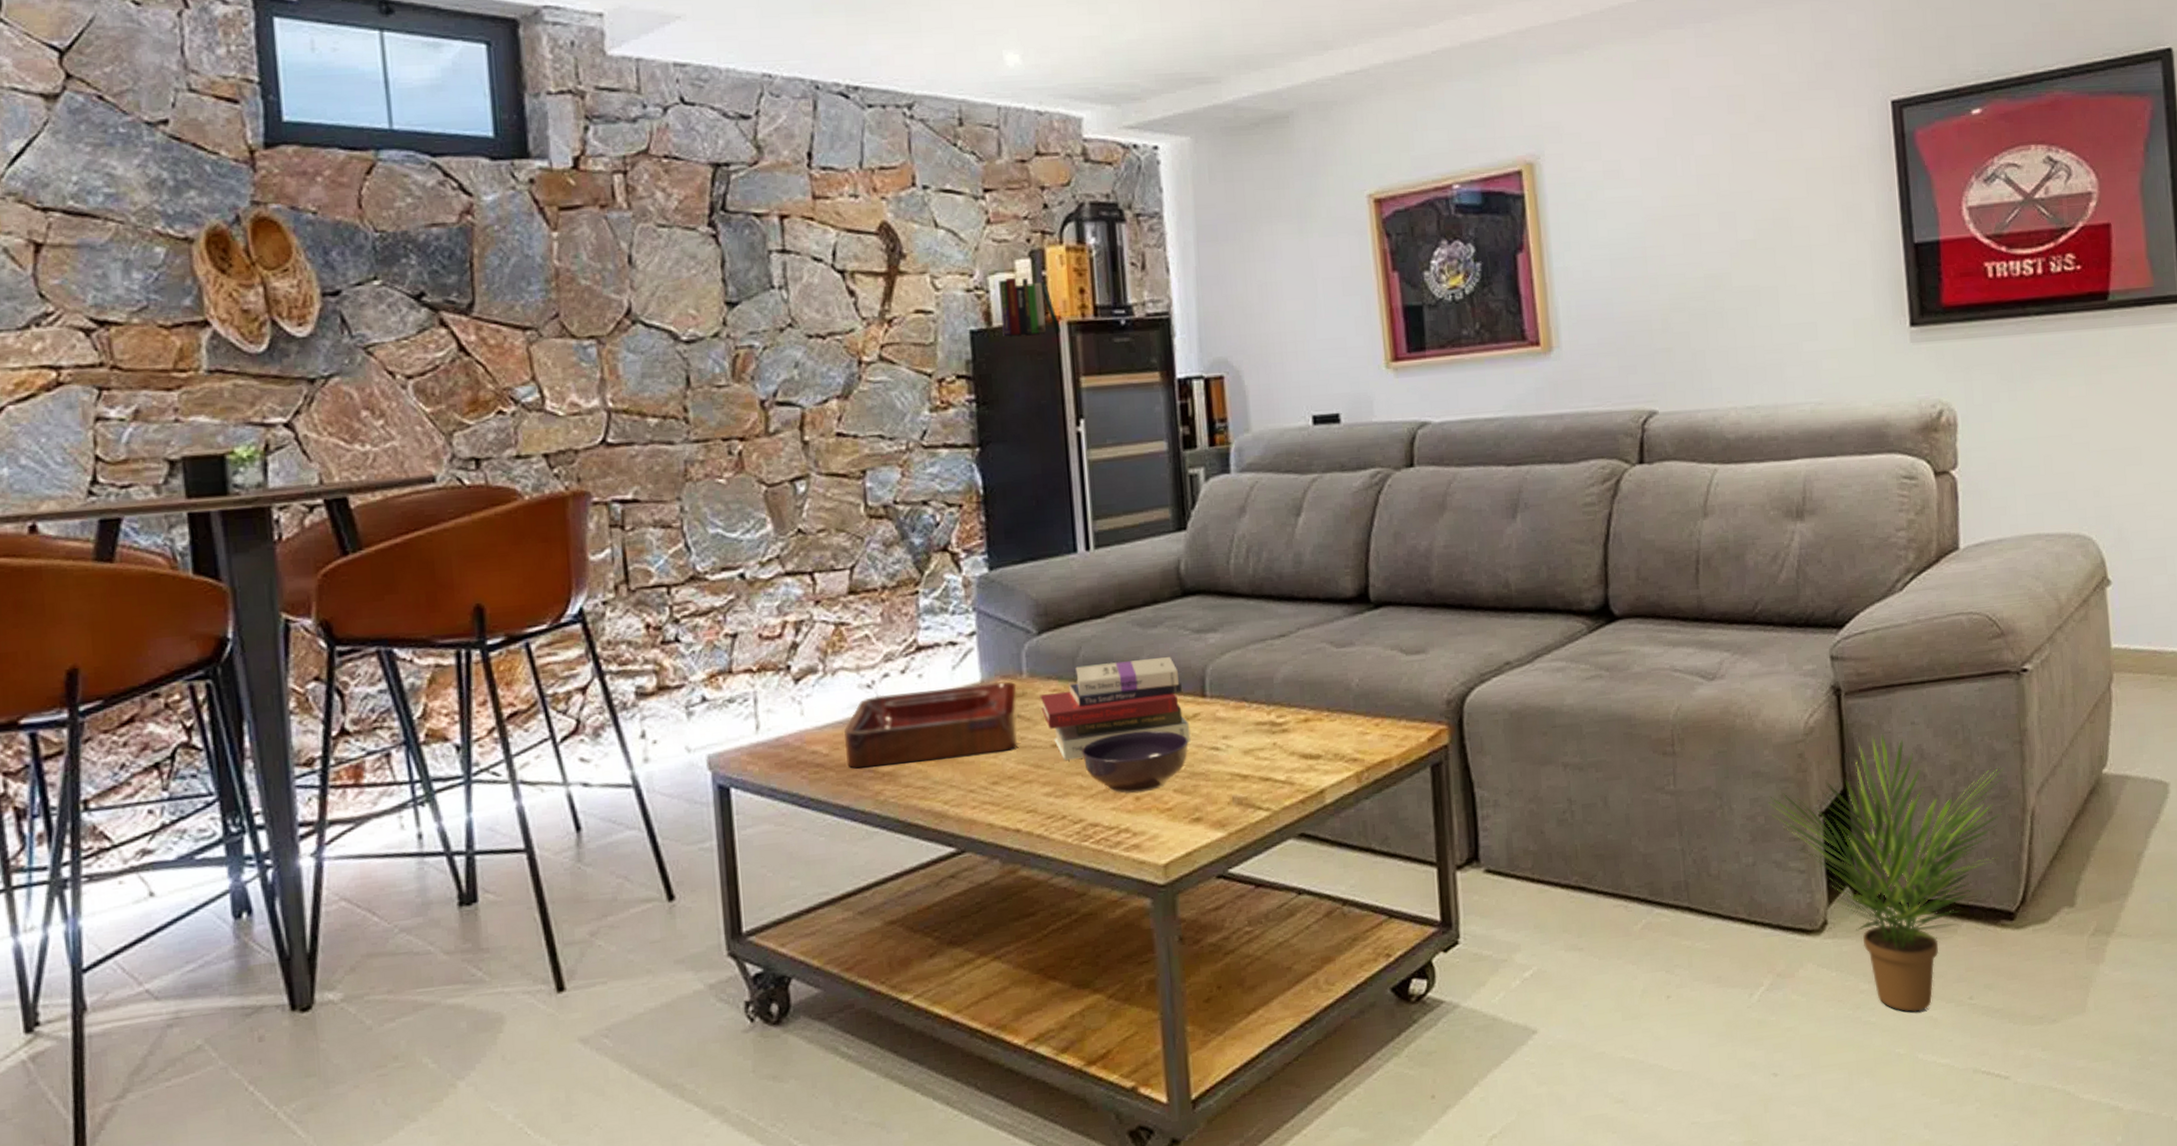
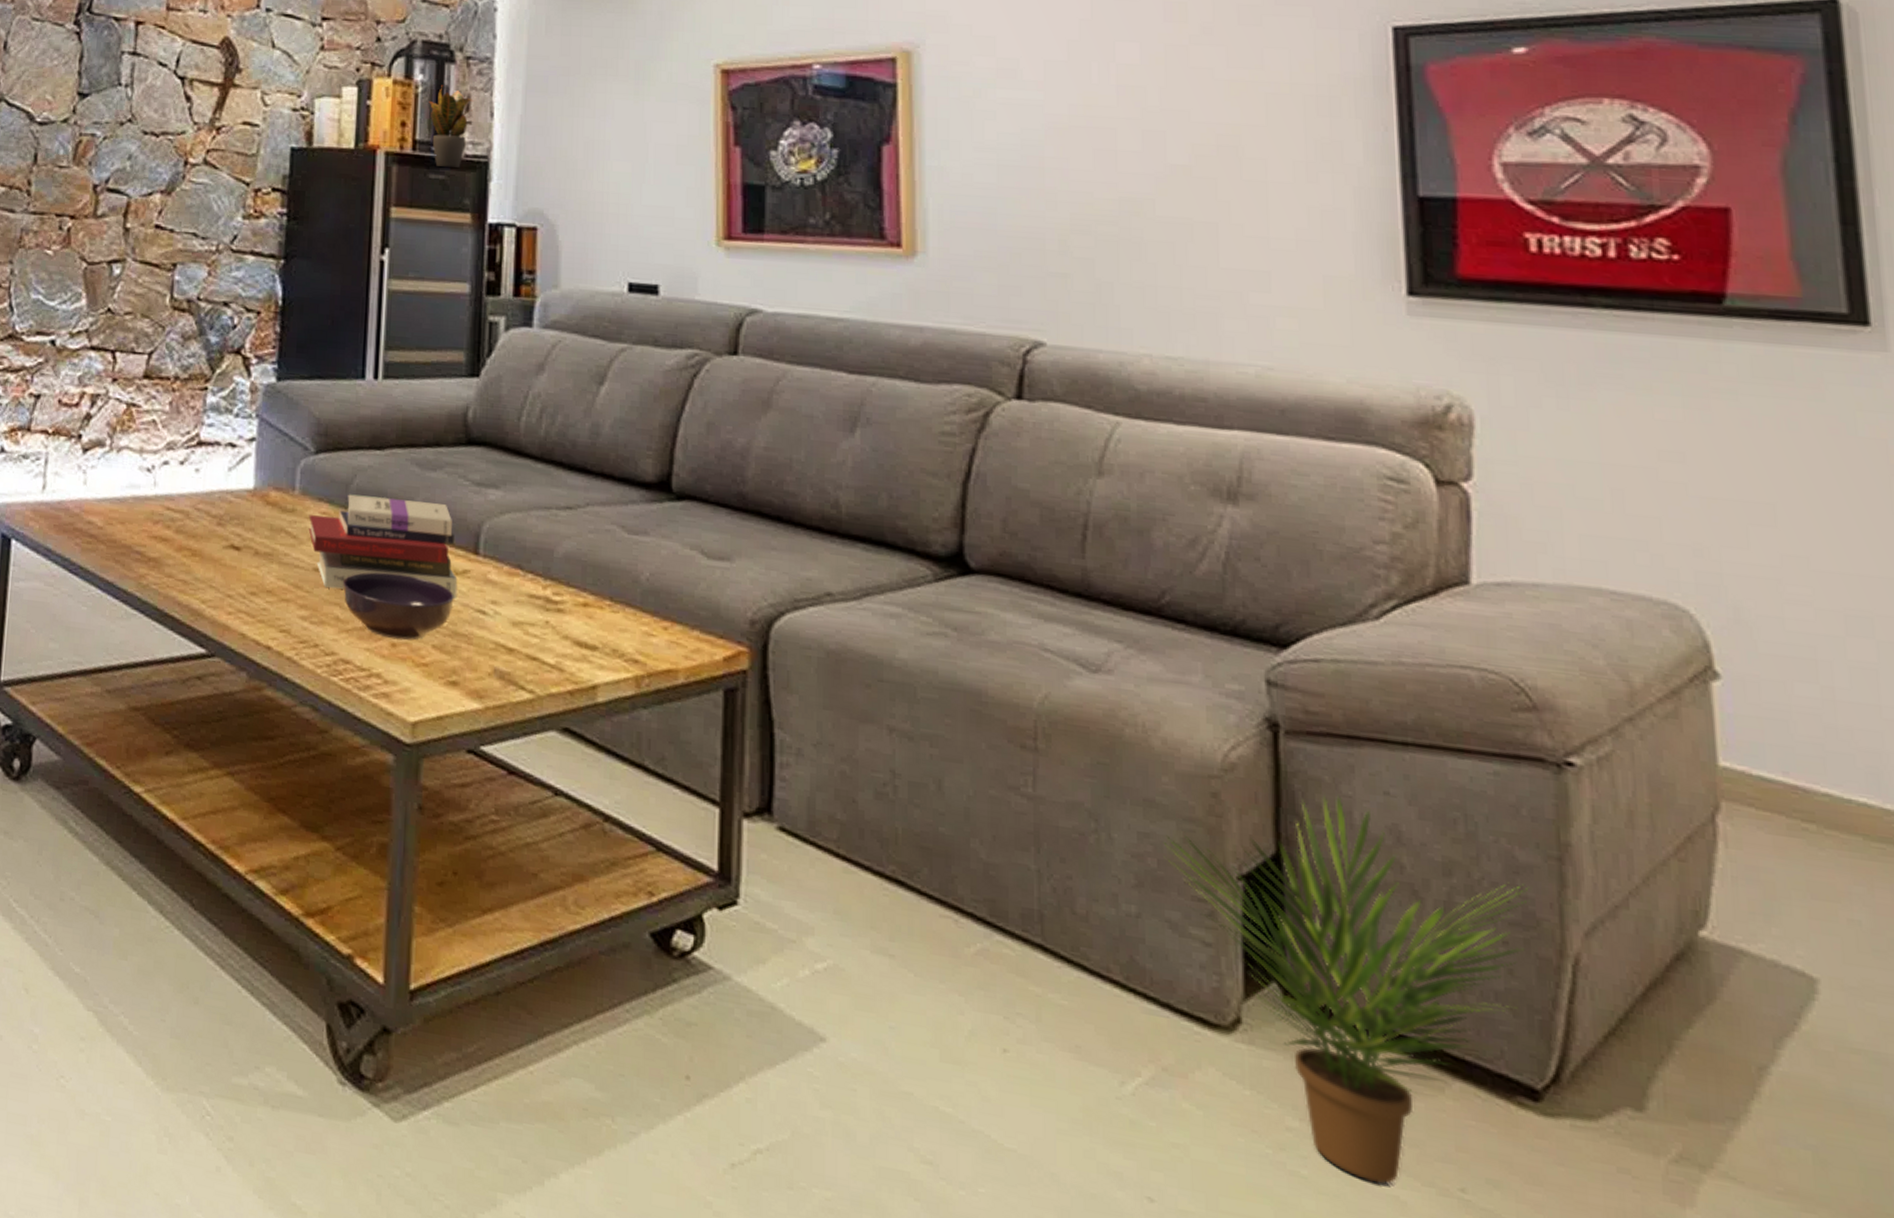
decorative tray: present [844,682,1019,769] -> none [118,480,288,563]
books: present [998,277,1061,338] -> none [321,103,378,162]
potted plant: none [1104,246,1151,330] -> present [429,85,474,169]

